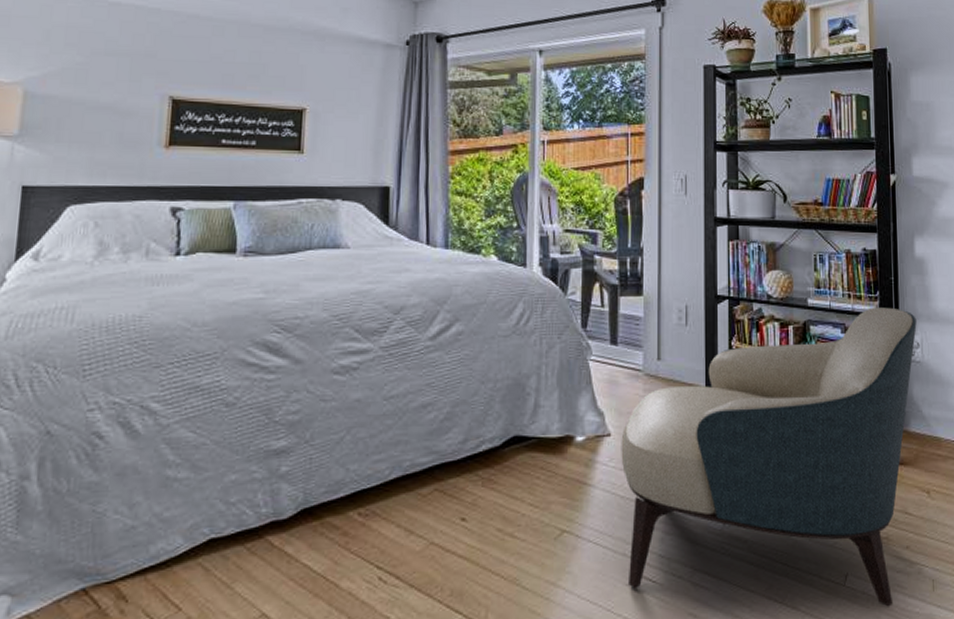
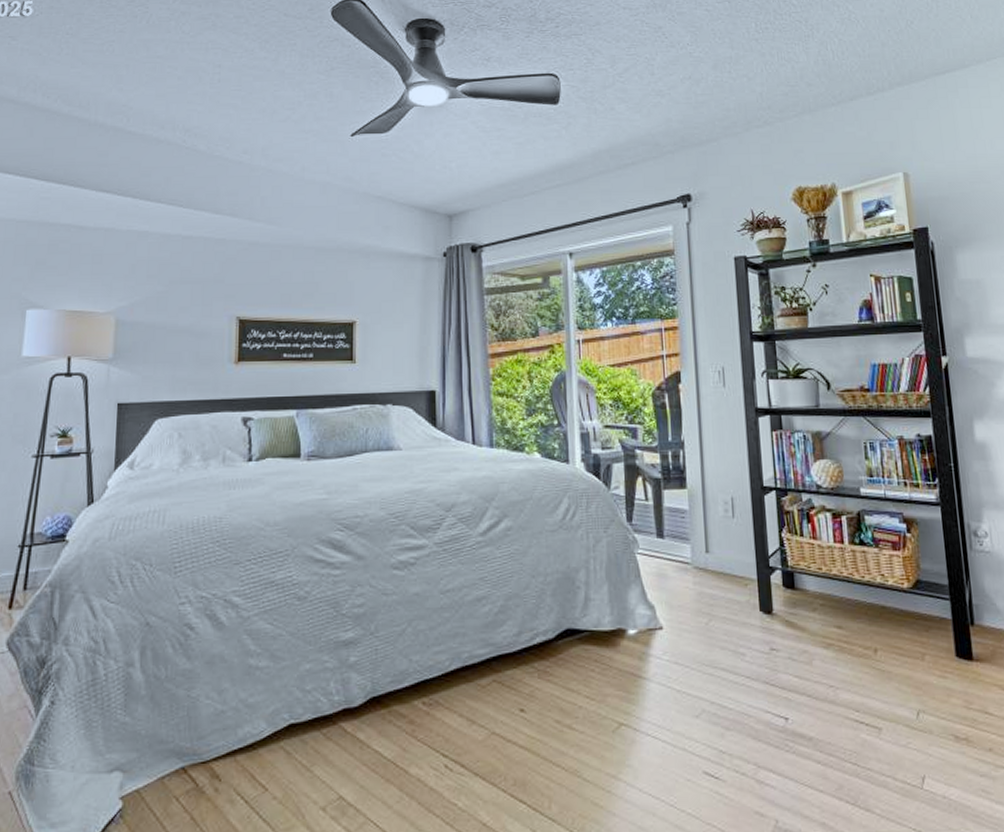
armchair: present [621,307,917,607] -> none [673,495,983,813]

